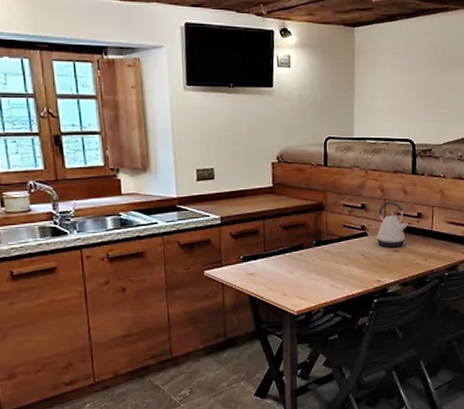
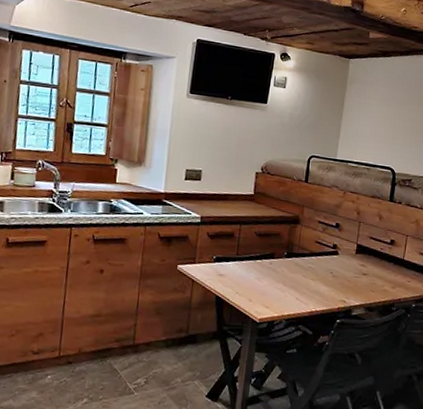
kettle: present [375,201,408,248] -> none [346,224,379,271]

